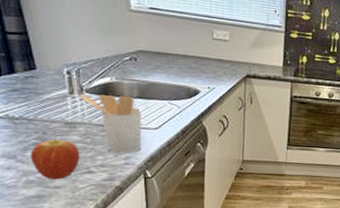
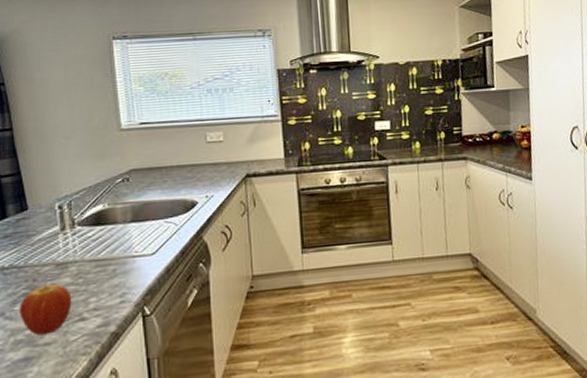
utensil holder: present [80,93,143,154] -> none [71,221,138,291]

